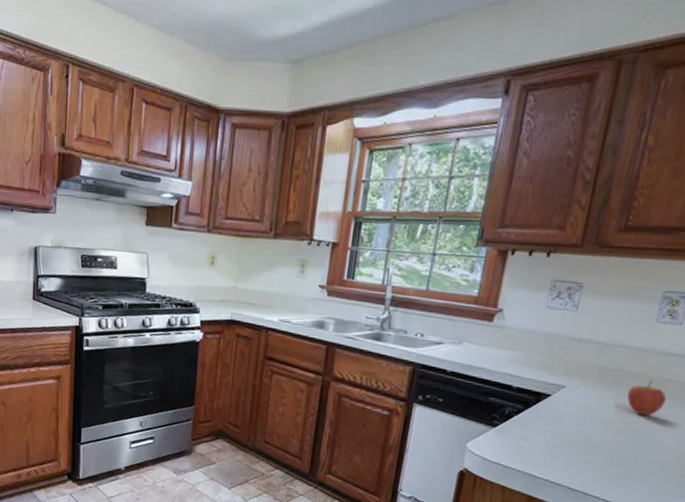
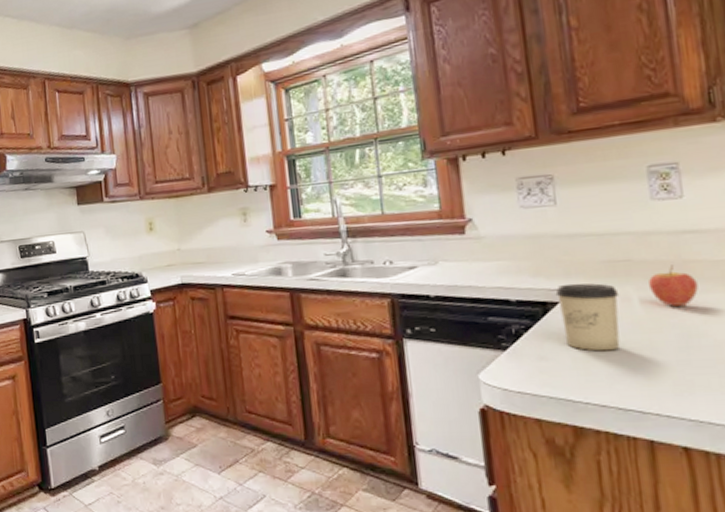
cup: none [546,380,602,442] -> present [555,283,621,352]

